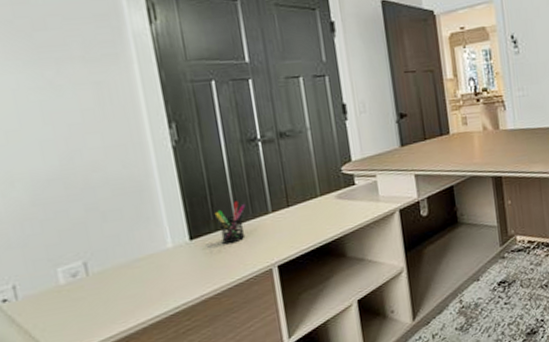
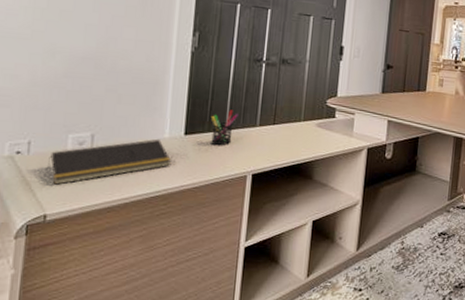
notepad: none [41,250,184,326] -> present [46,139,172,185]

